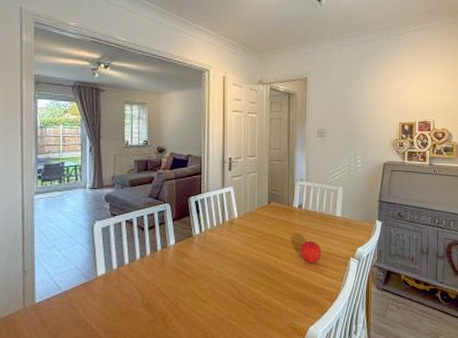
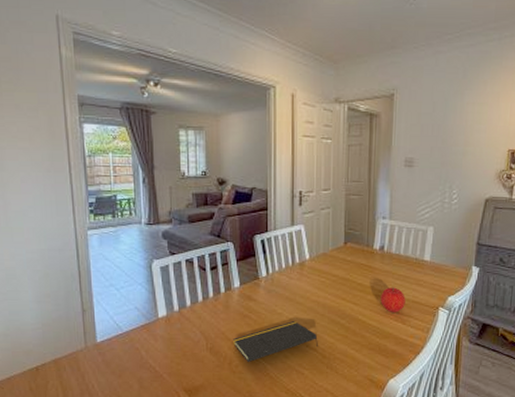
notepad: none [167,274,246,317] -> present [233,320,318,363]

